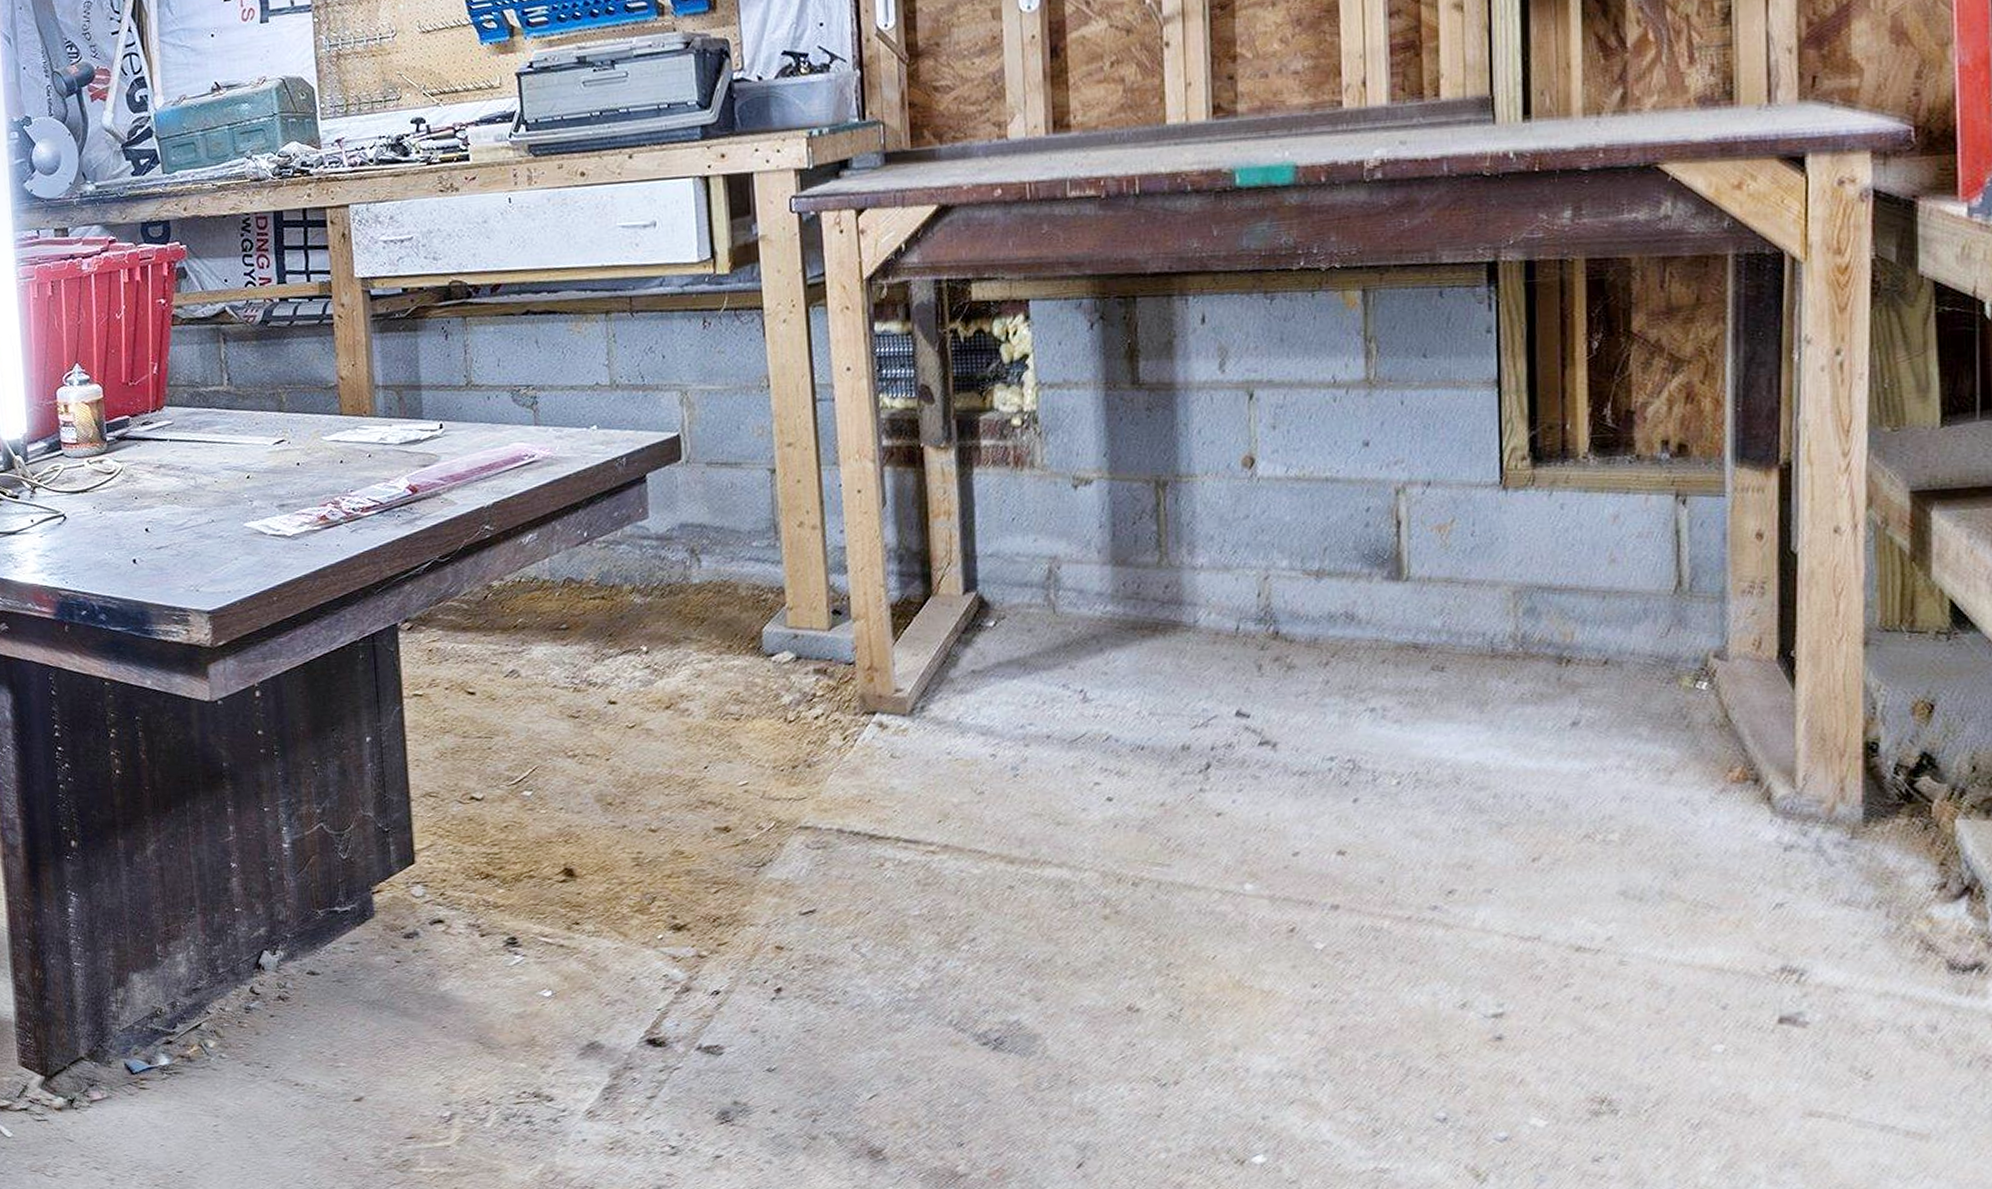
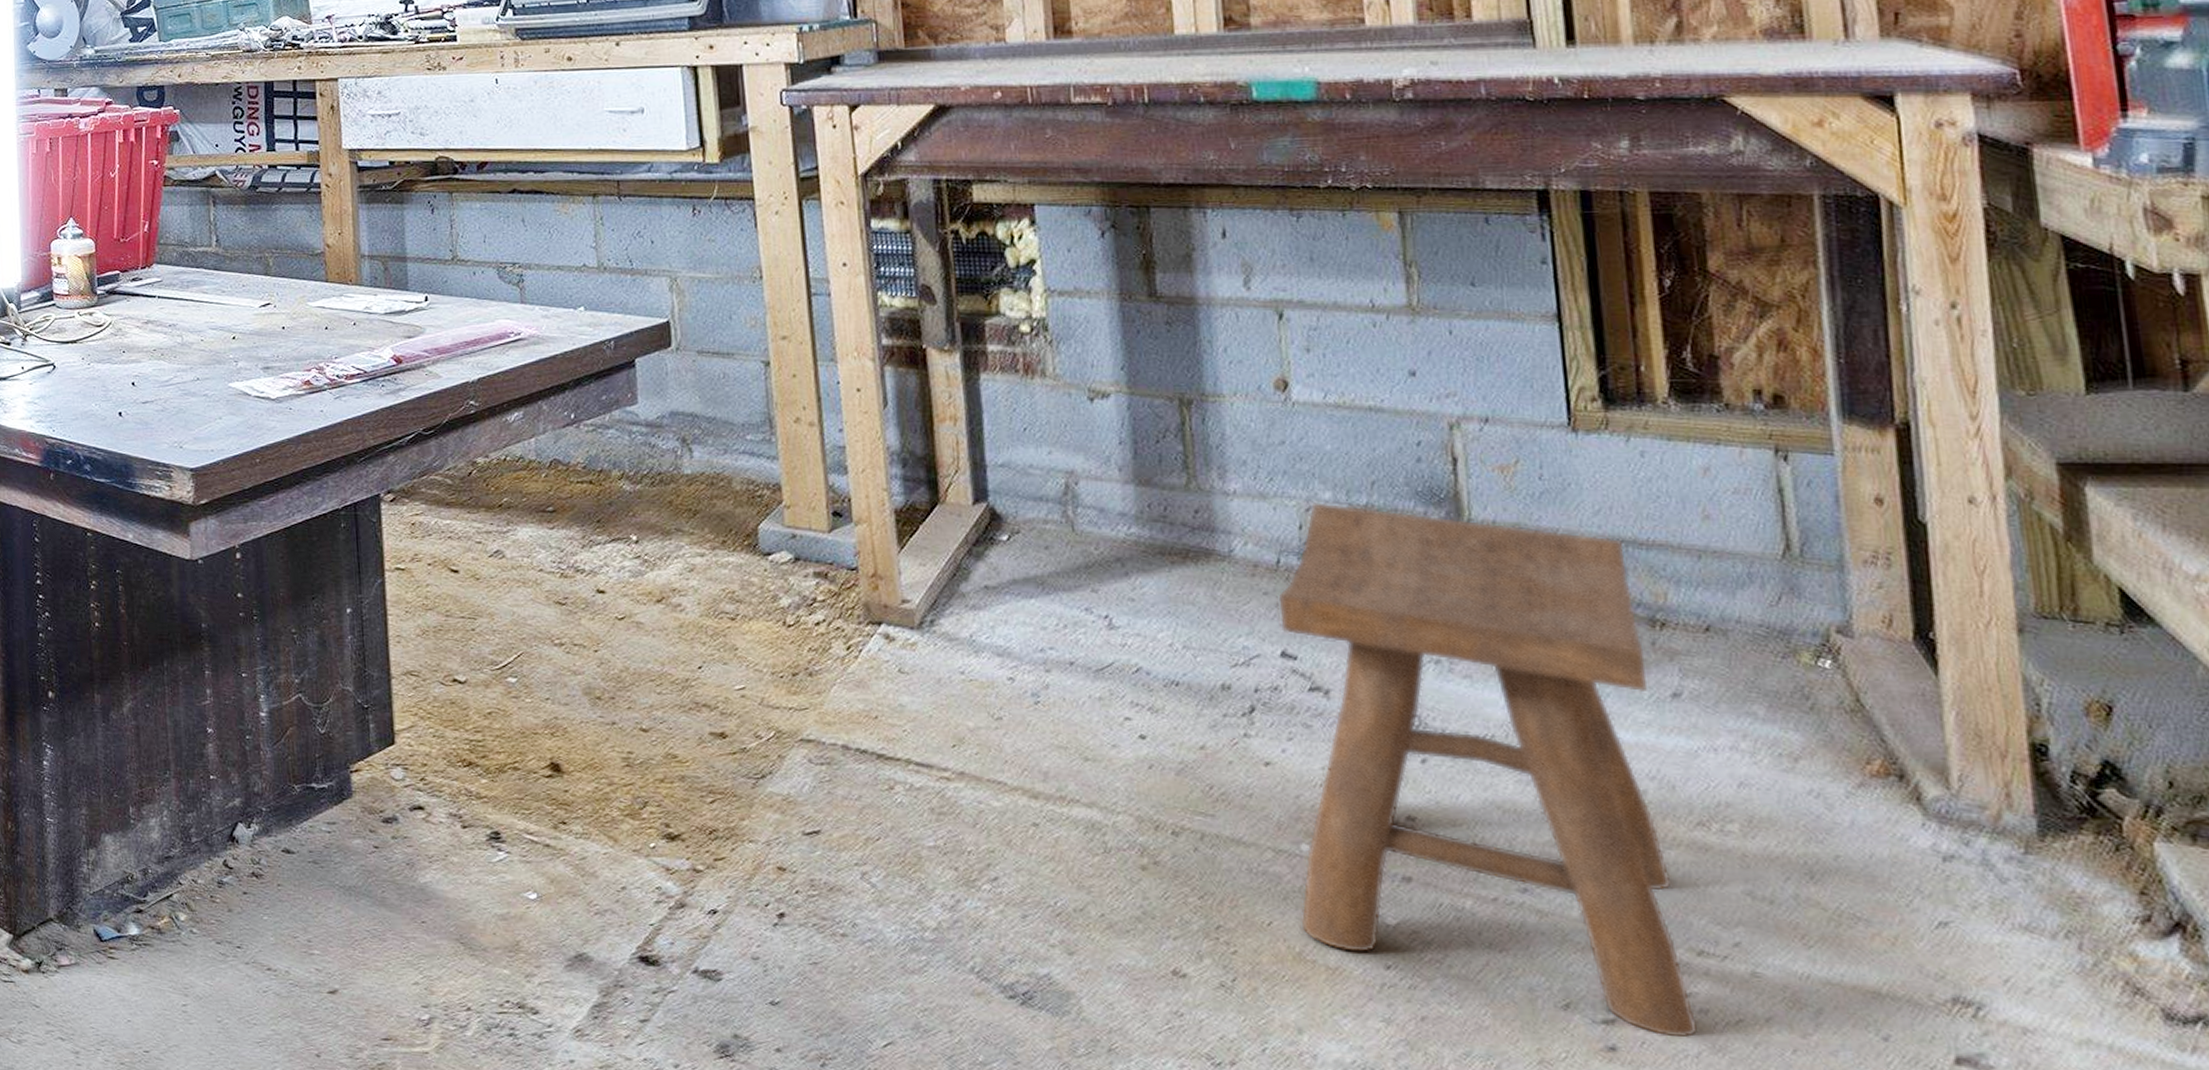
stool: none [1234,569,1572,1024] -> present [1277,501,1699,1038]

